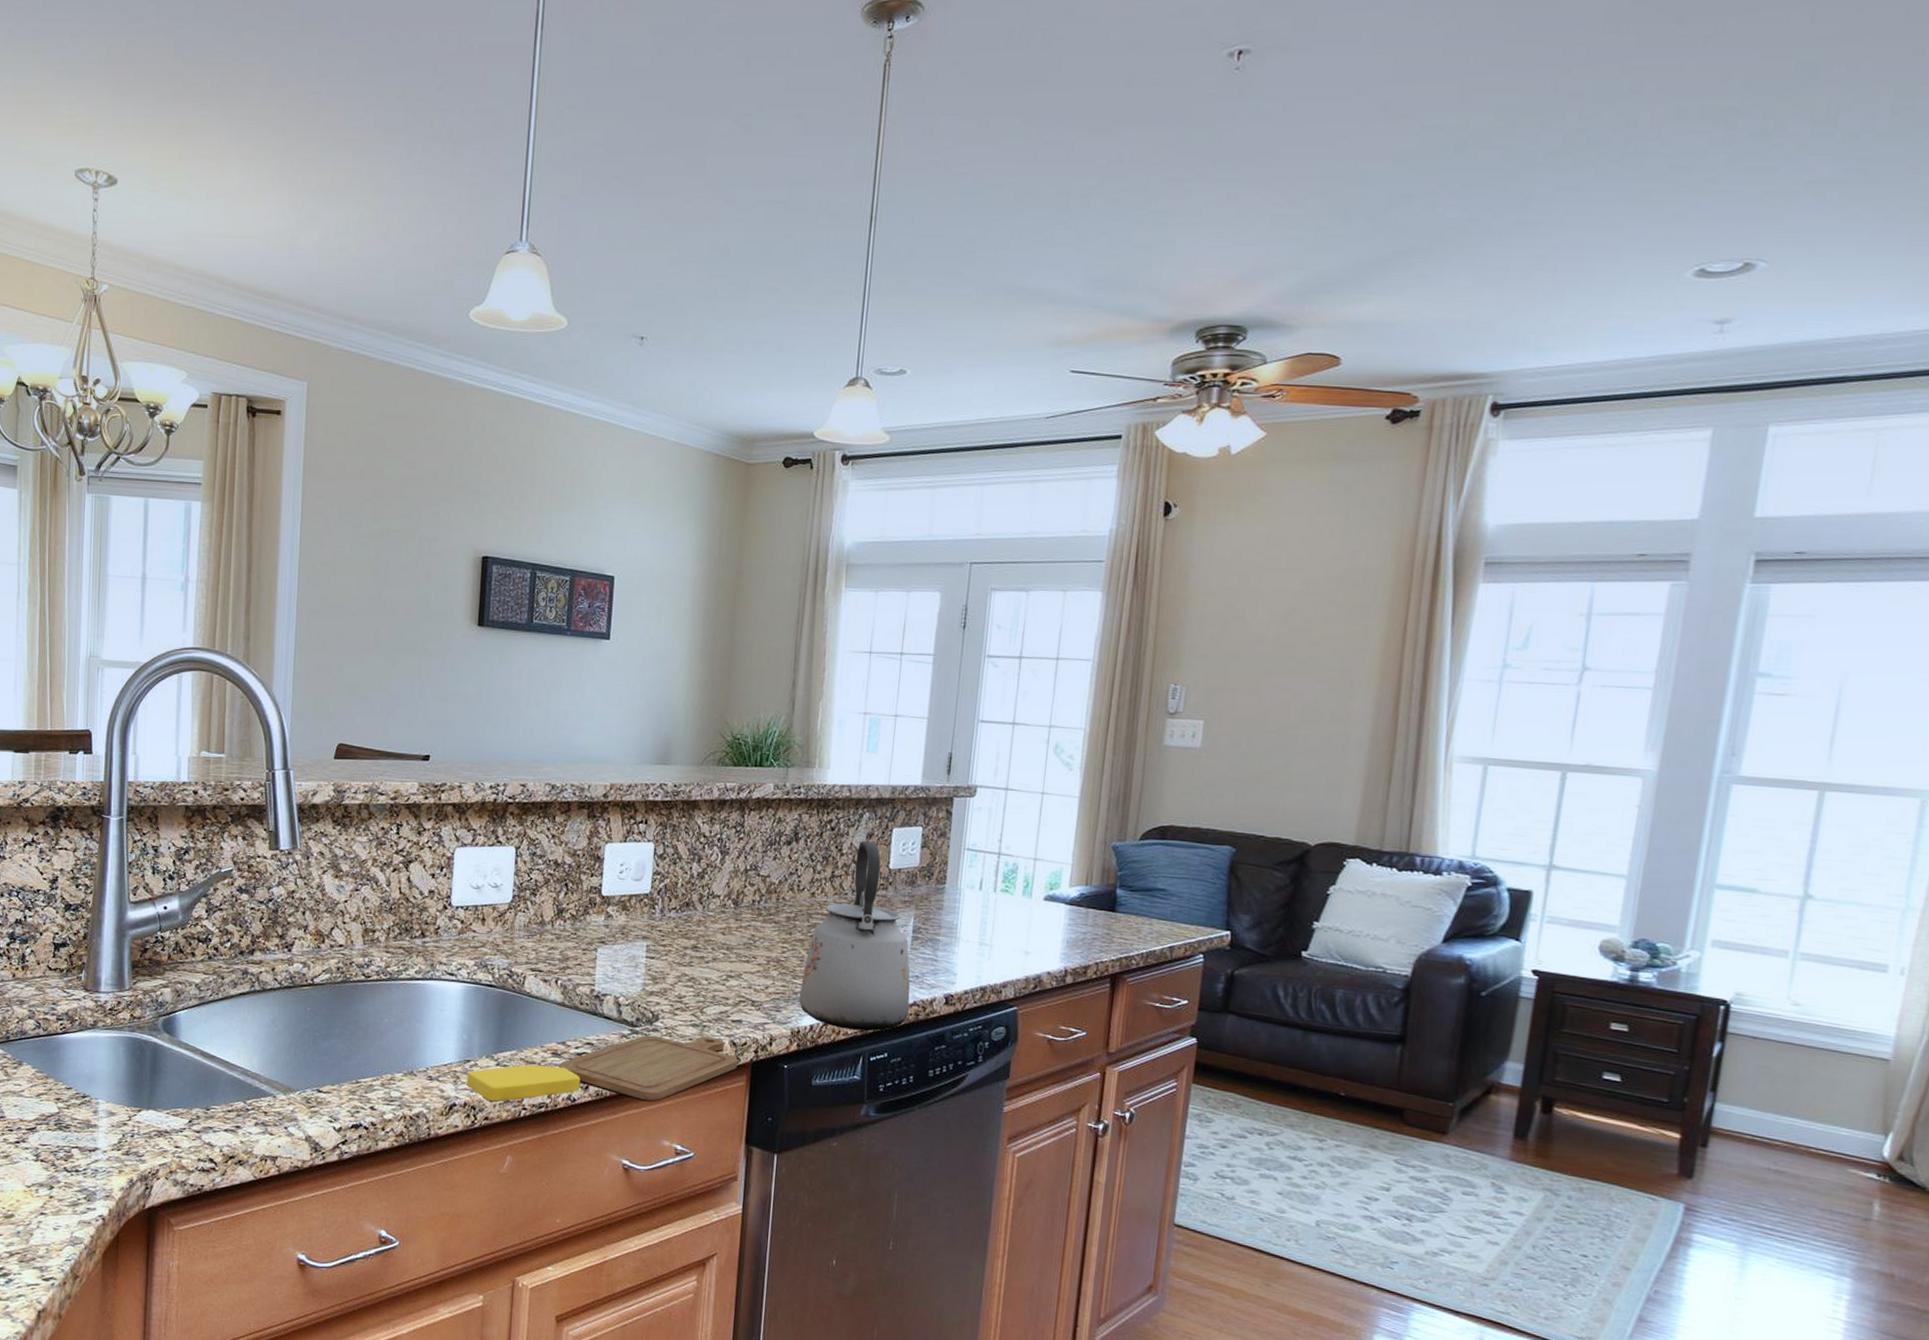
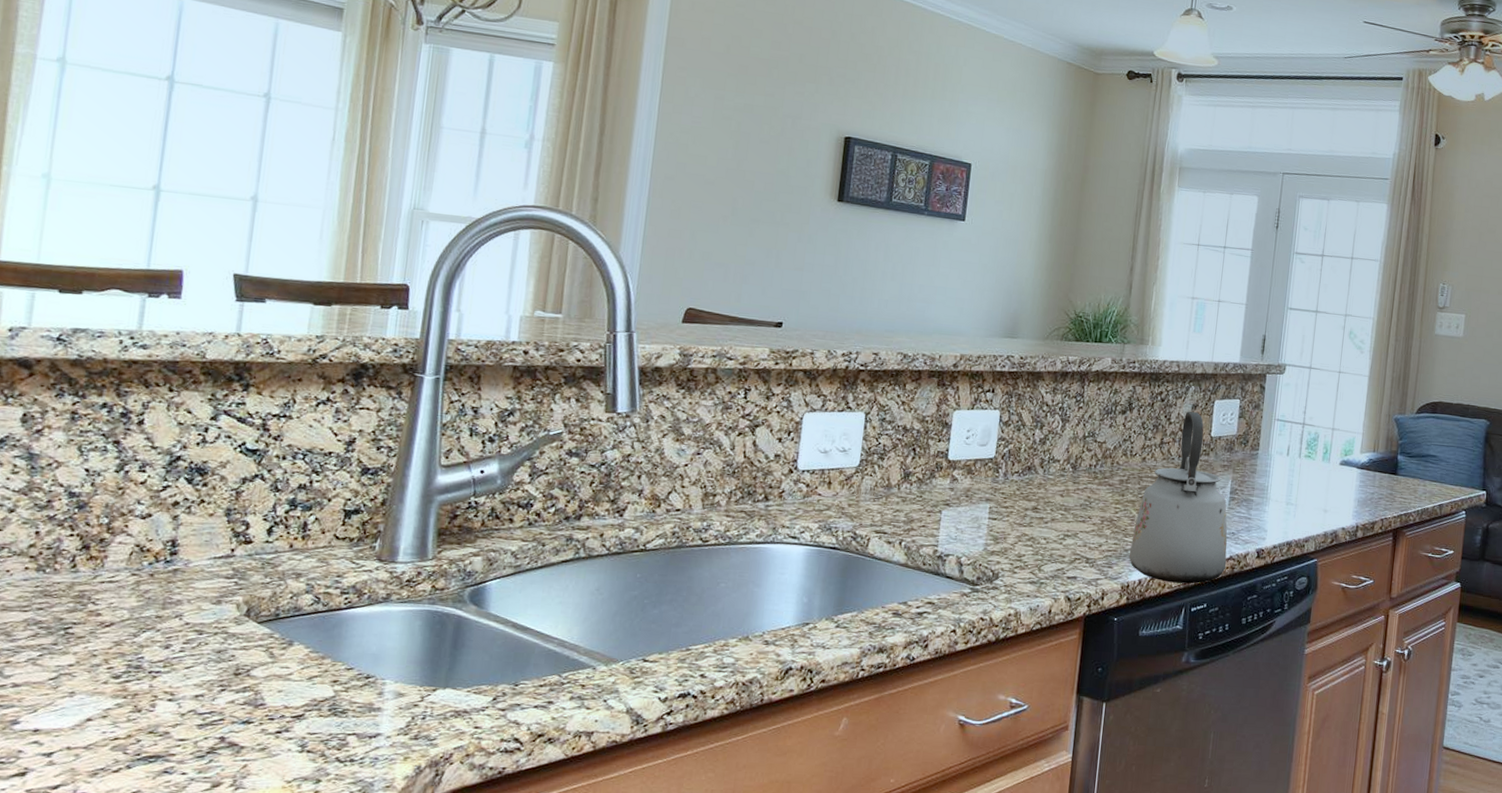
sponge: present [466,1064,580,1103] -> none [804,625,920,666]
chopping board: present [558,1035,738,1103] -> none [899,592,1072,658]

